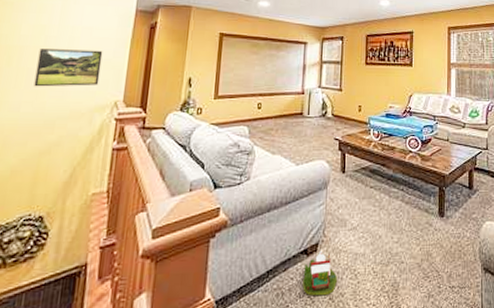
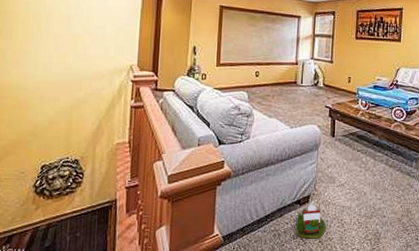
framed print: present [33,49,103,87] -> none [61,16,117,51]

